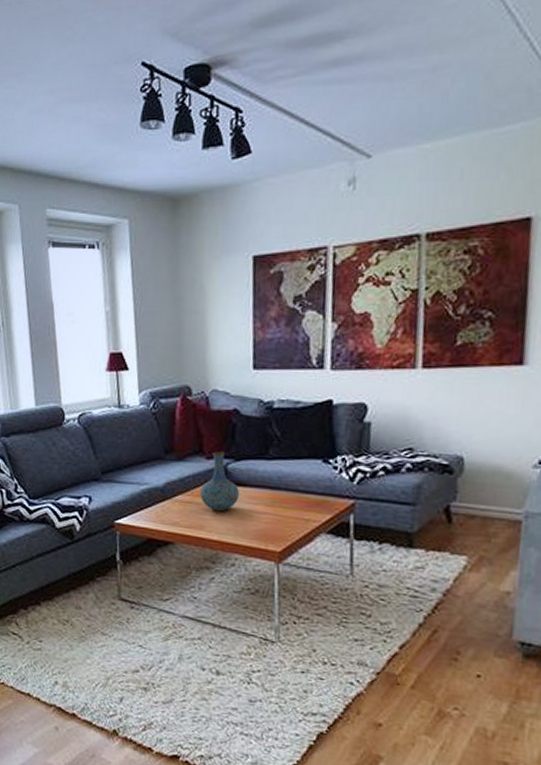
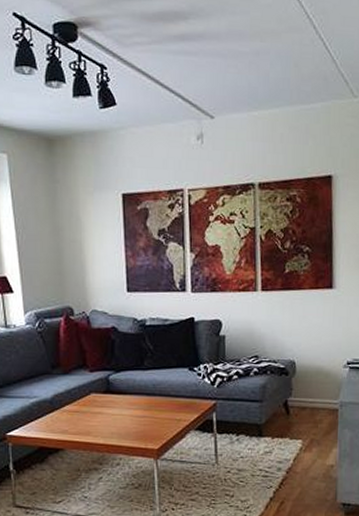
vase: present [199,451,240,512] -> none [85,365,121,418]

